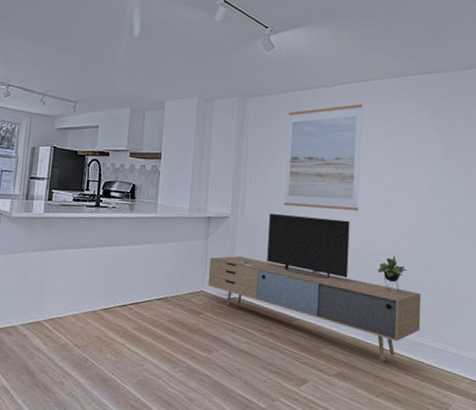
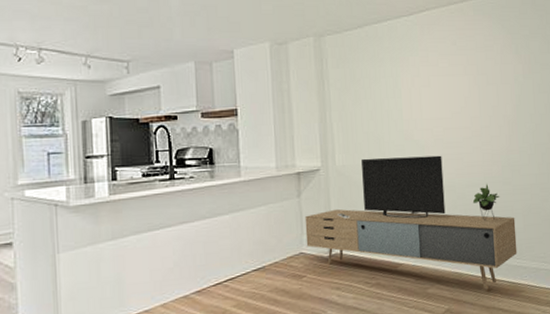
wall art: present [284,104,362,211] -> none [369,32,448,148]

